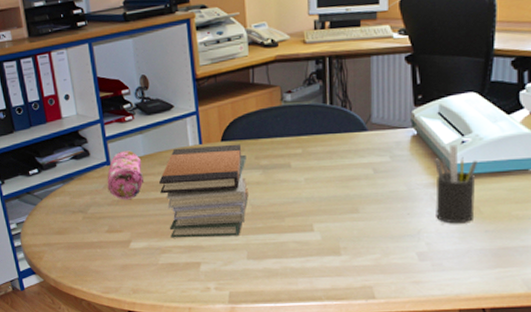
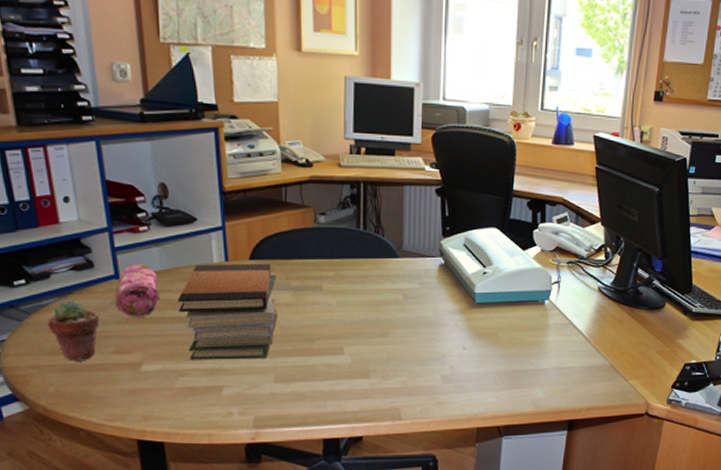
potted succulent: none [55,186,96,240] -> present [47,300,100,361]
pen holder: present [435,145,477,224] -> none [459,275,496,348]

